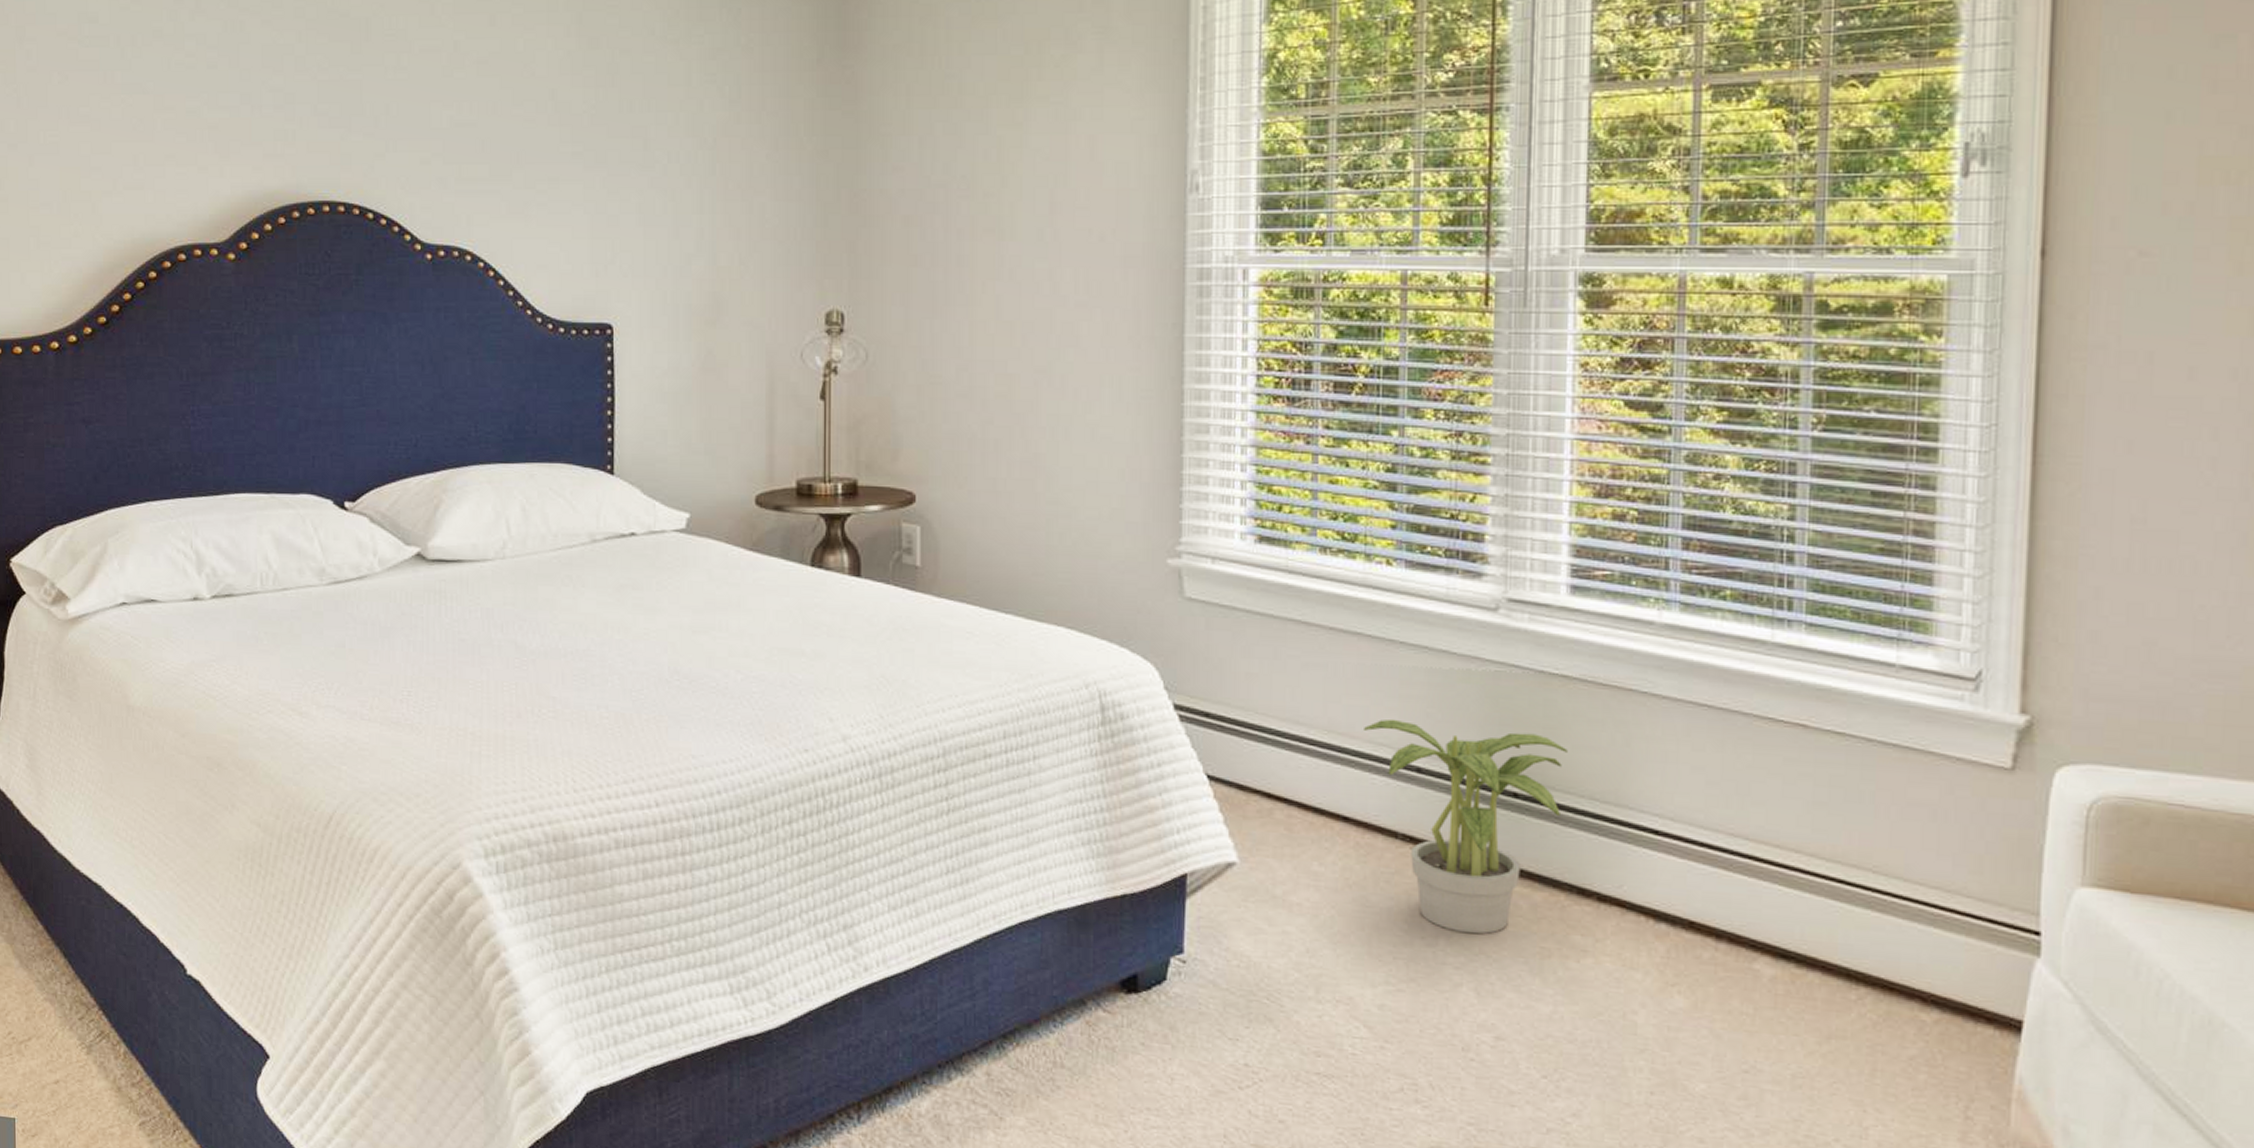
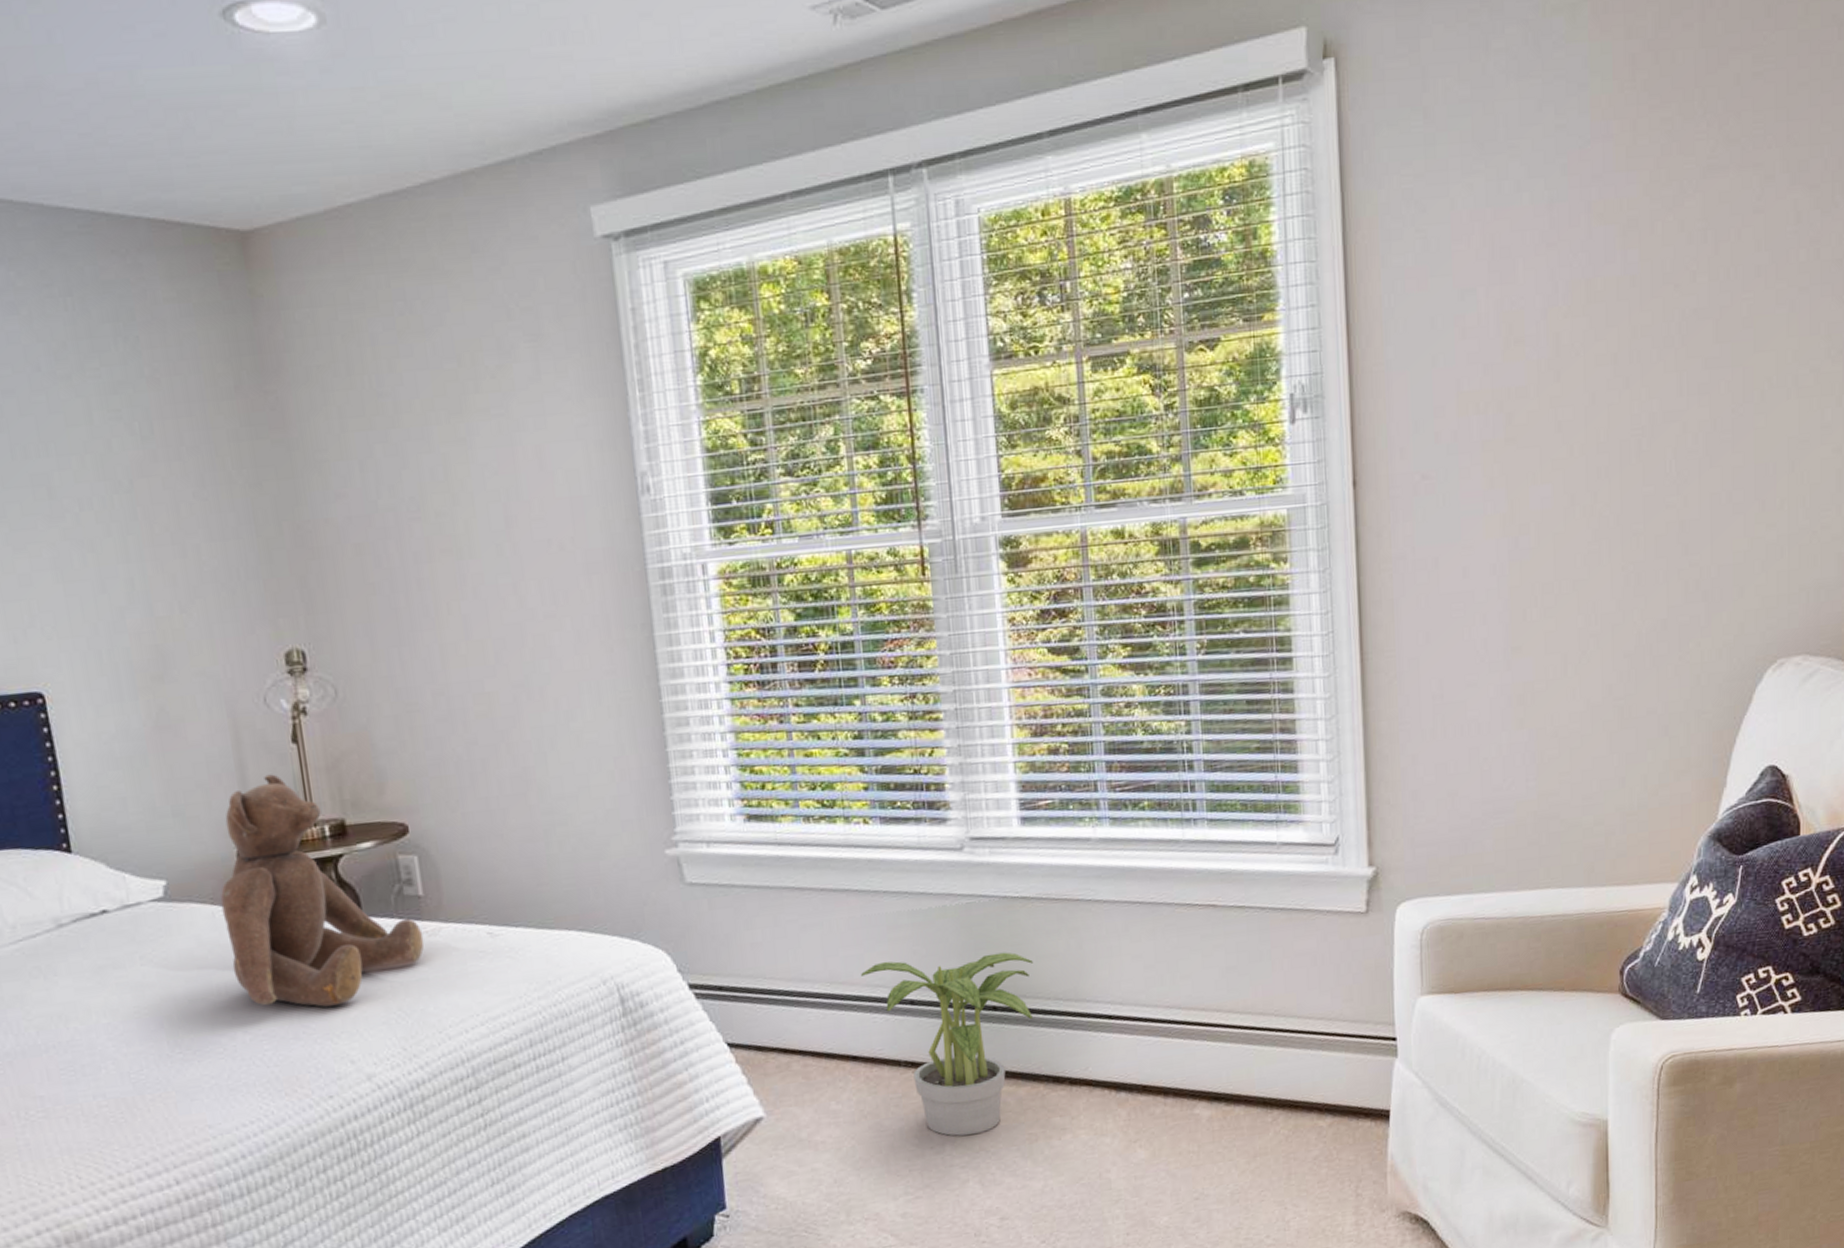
teddy bear: none [734,426,915,661] -> present [220,774,424,1007]

